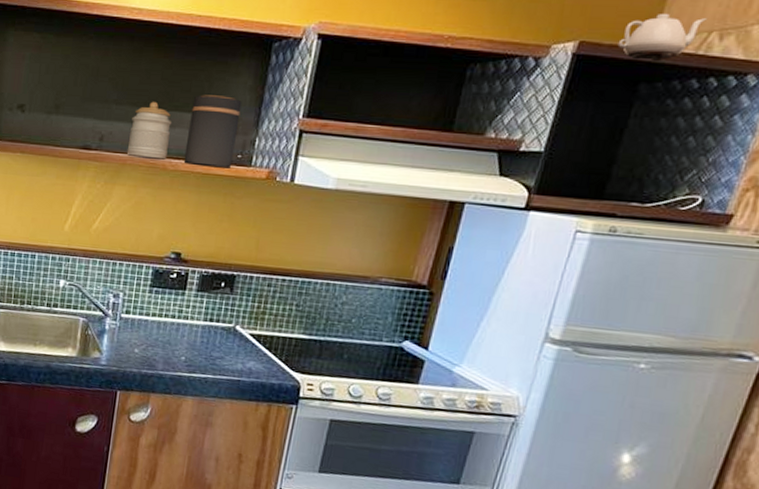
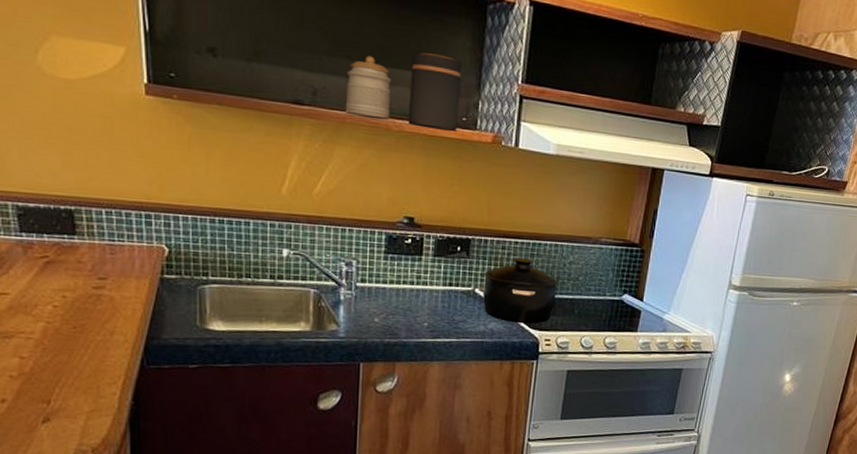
saucepan: none [243,295,327,366] -> present [483,257,558,324]
teapot: present [617,14,708,61] -> none [768,13,827,54]

